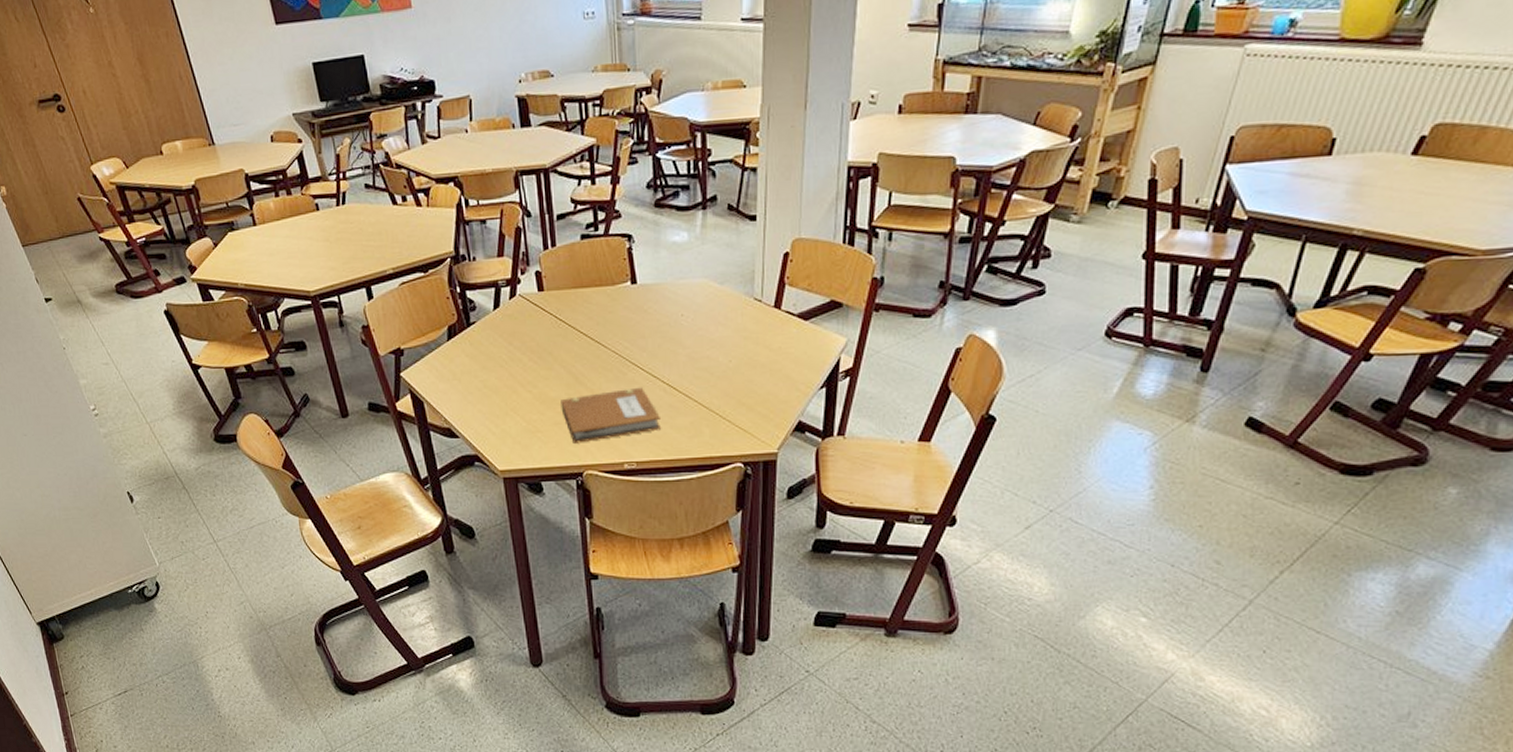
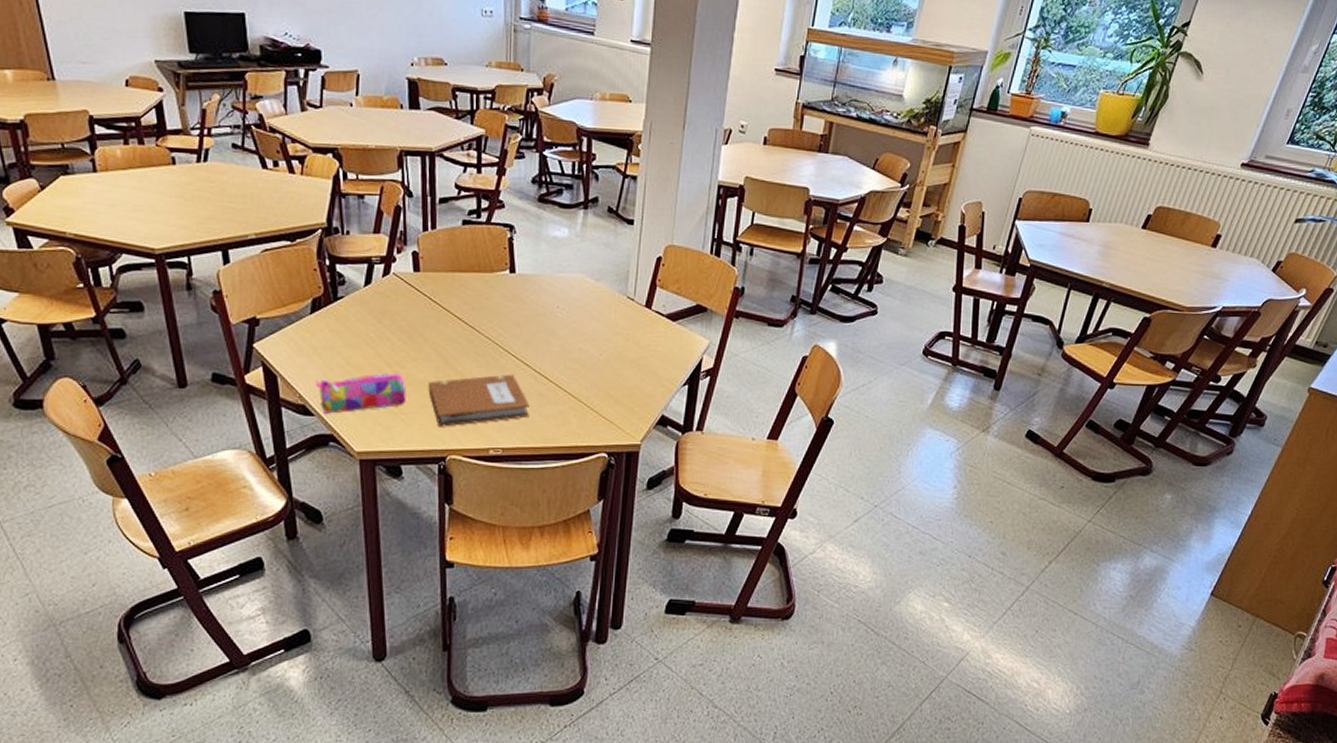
pencil case: none [457,392,541,435] -> present [315,372,407,414]

